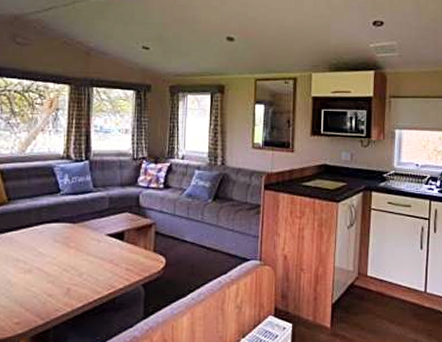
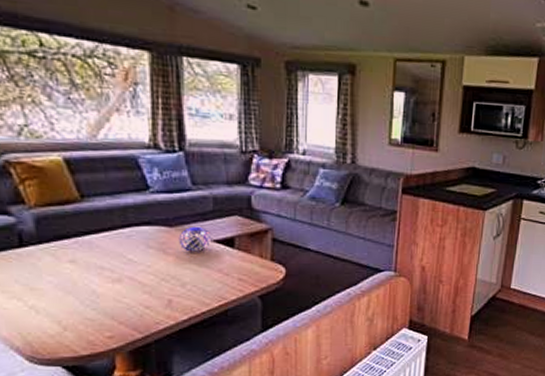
decorative orb: none [79,222,106,245] -> present [178,226,212,252]

